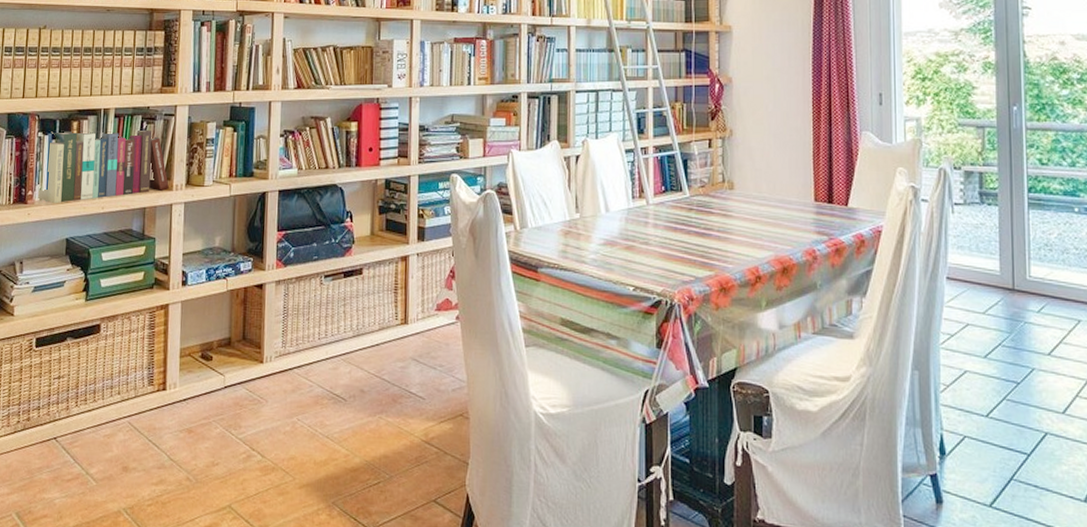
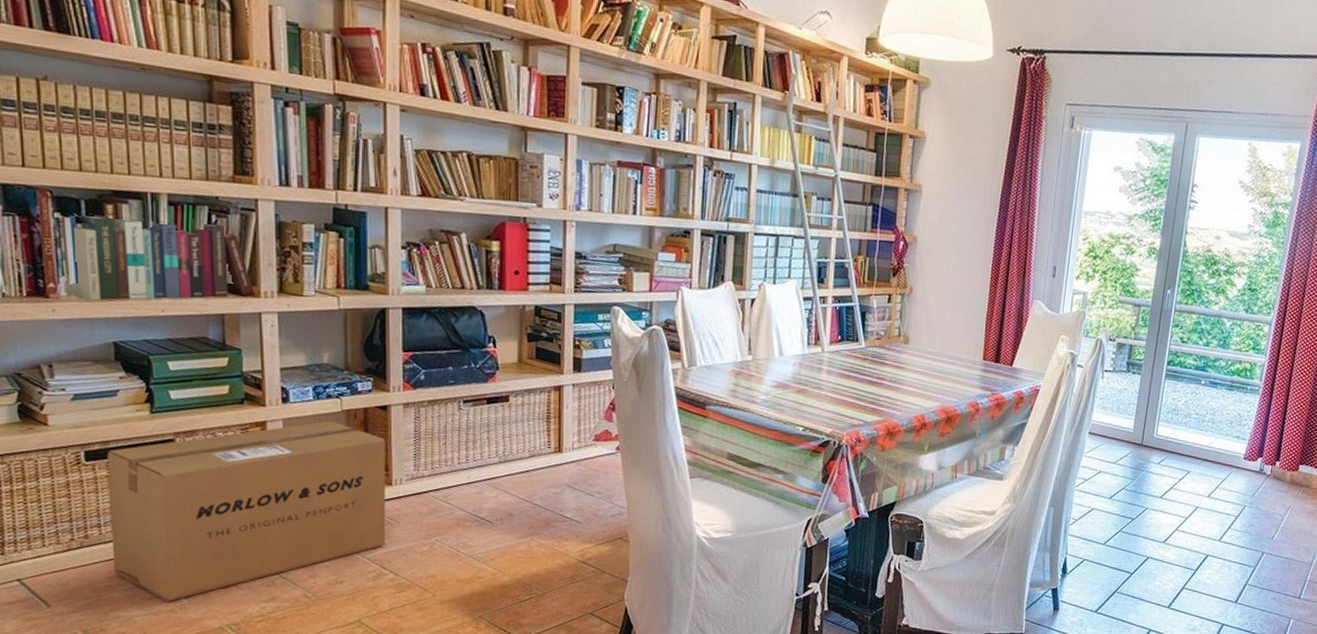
box: none [44,301,260,485] -> present [107,420,386,603]

